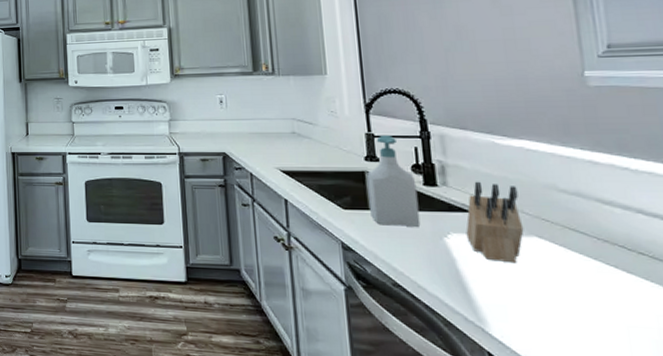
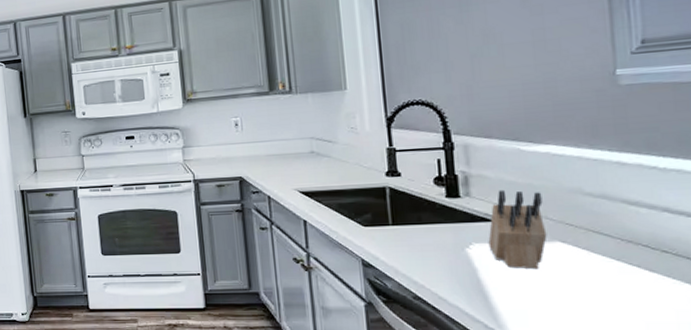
soap bottle: present [367,135,421,227] -> none [388,148,442,240]

